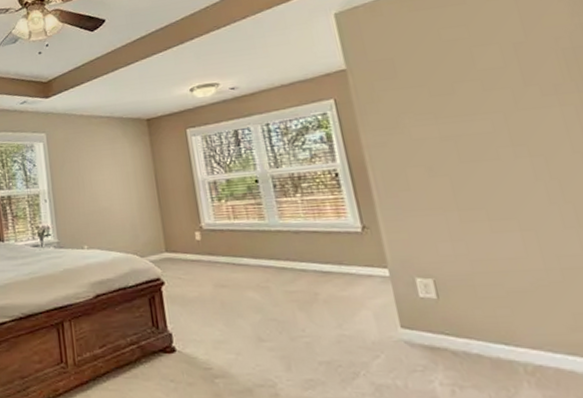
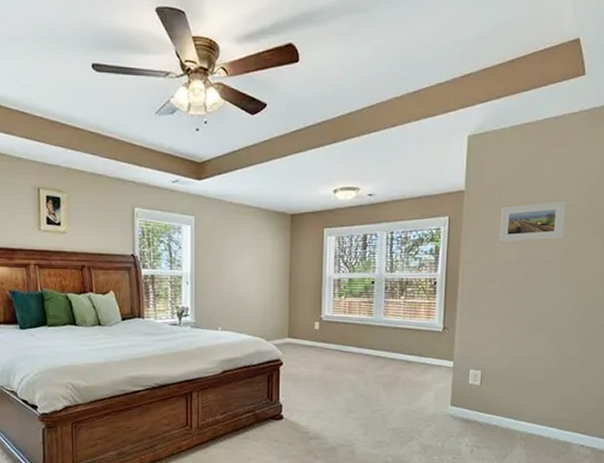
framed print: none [399,63,497,119] -> present [499,201,566,242]

